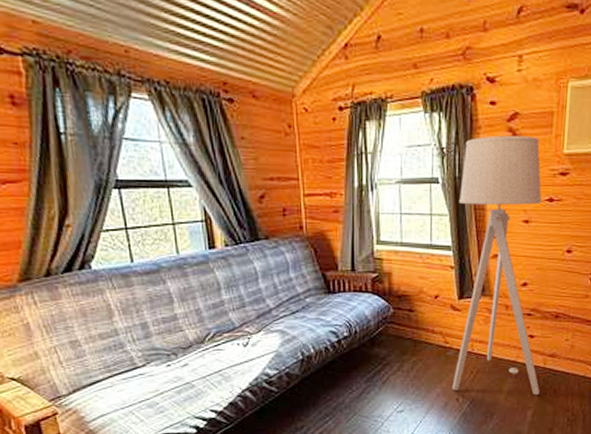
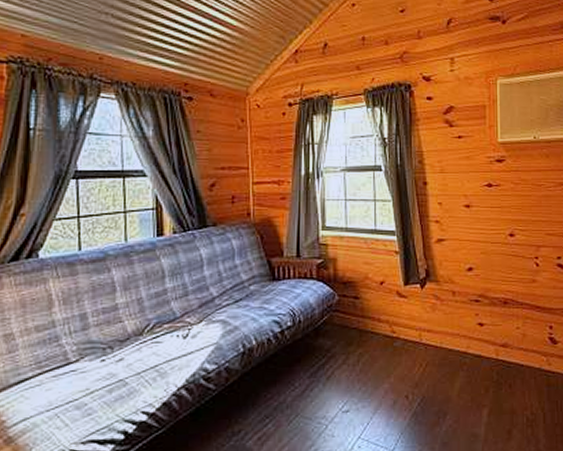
floor lamp: present [452,135,542,396] -> none [400,126,495,391]

